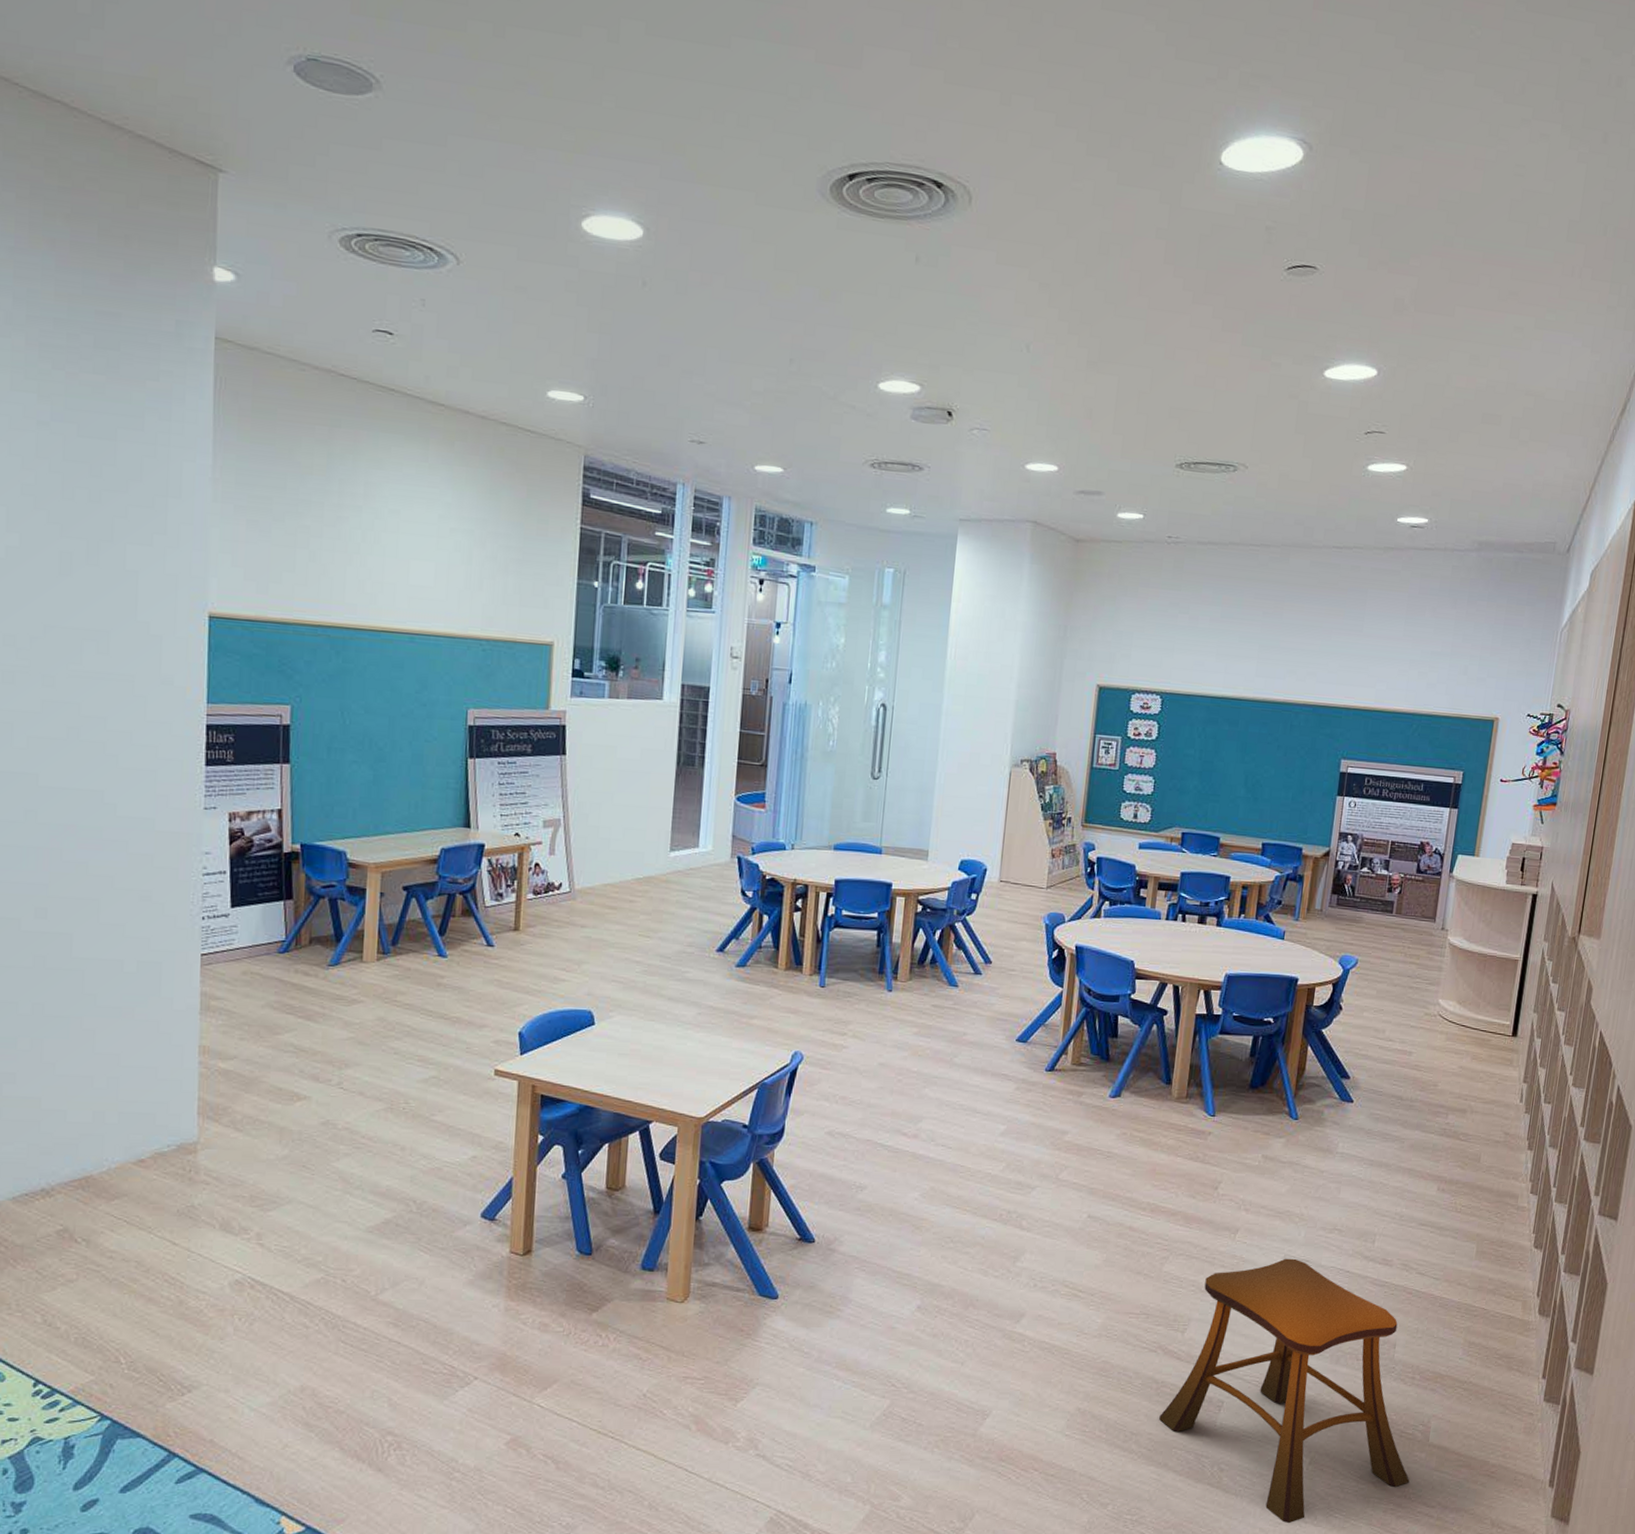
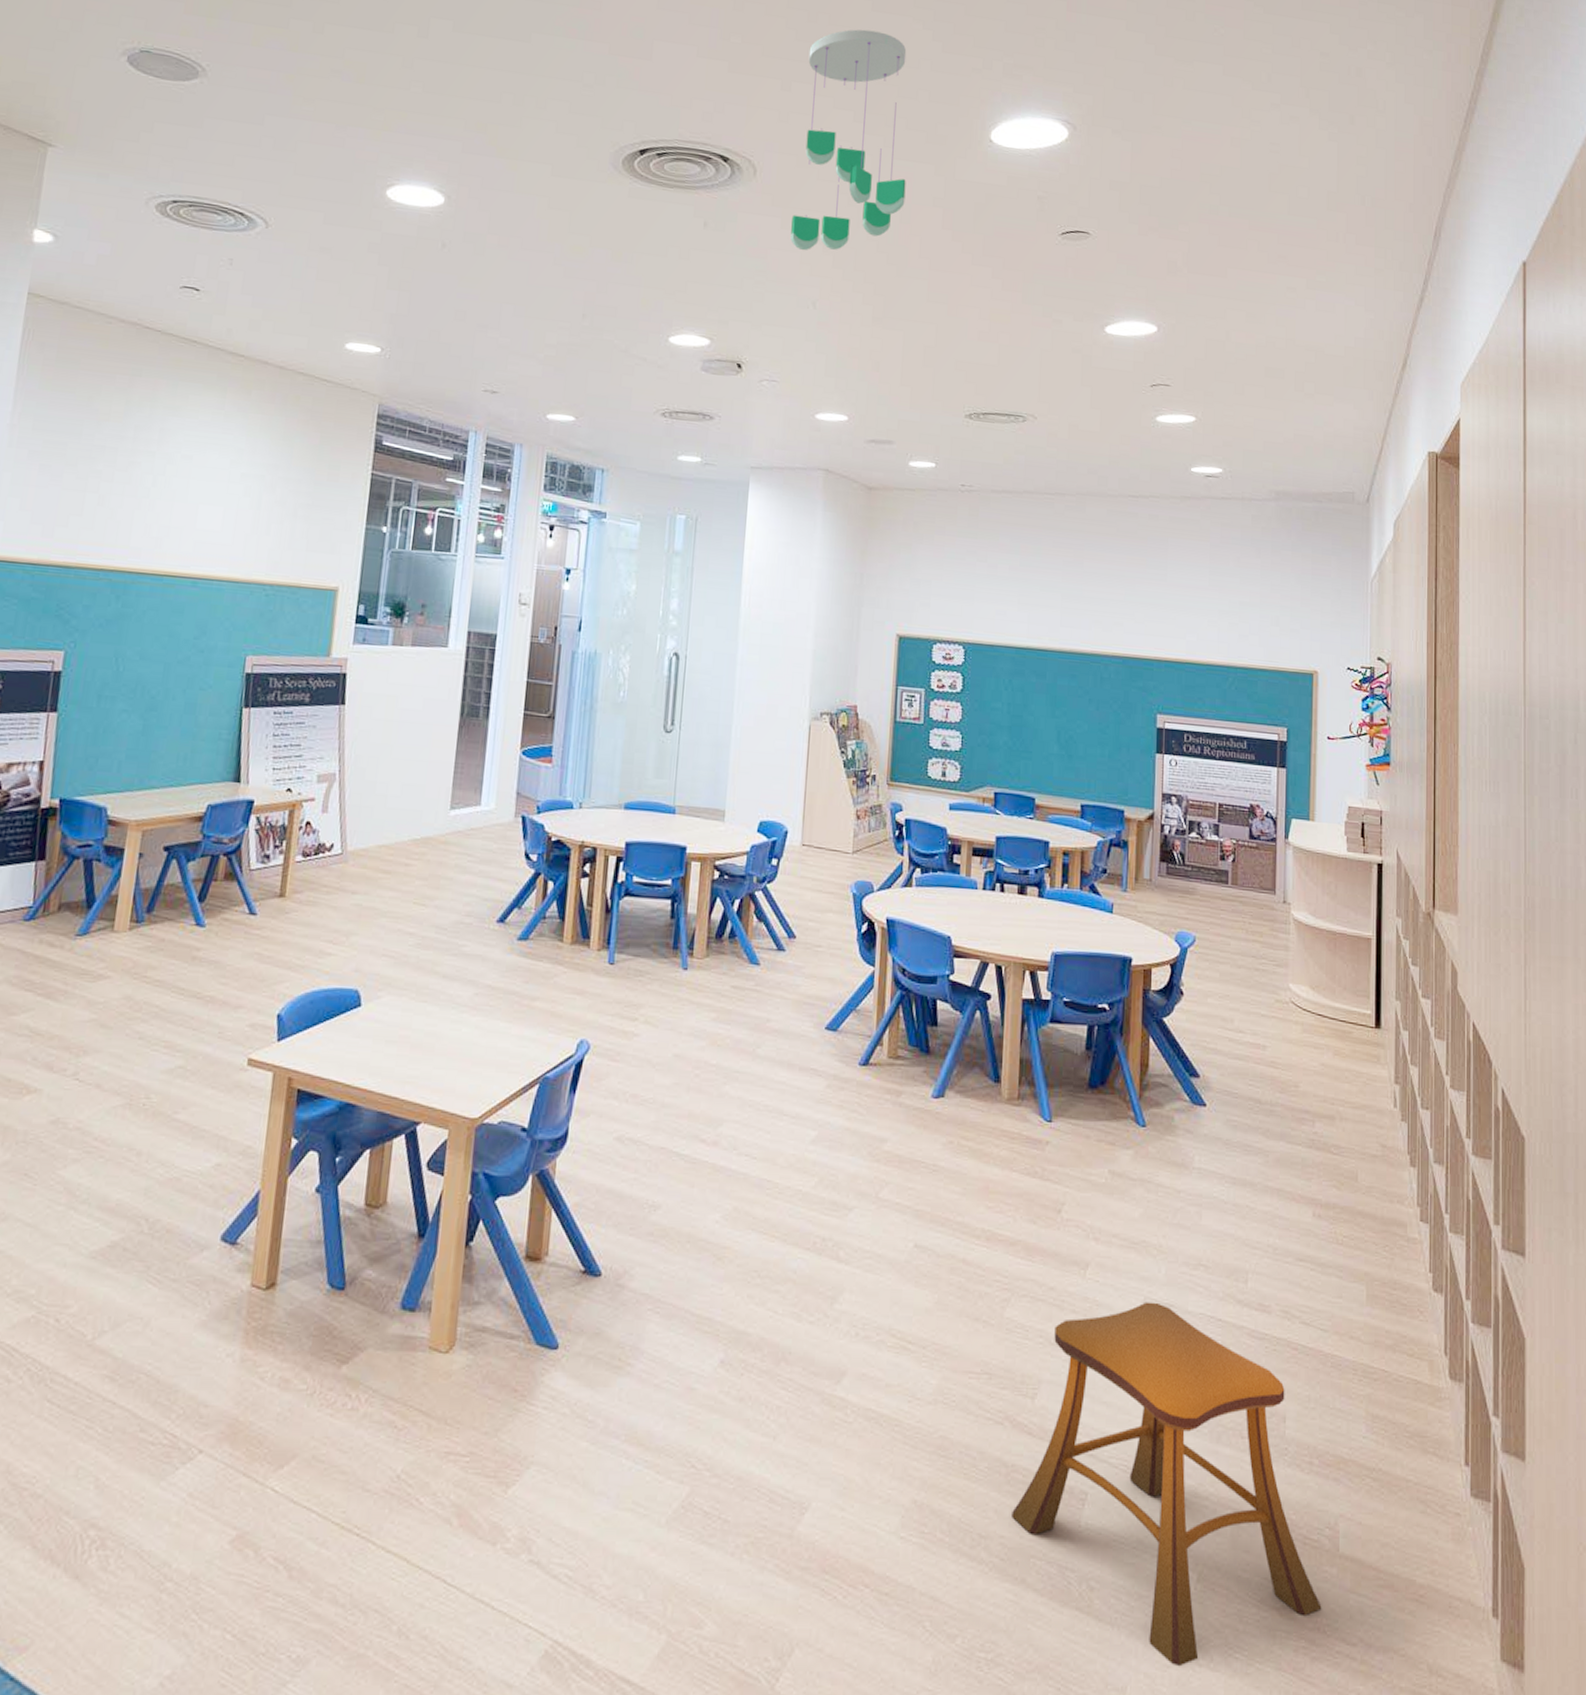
ceiling mobile: none [1005,31,1137,289] -> present [790,29,907,251]

